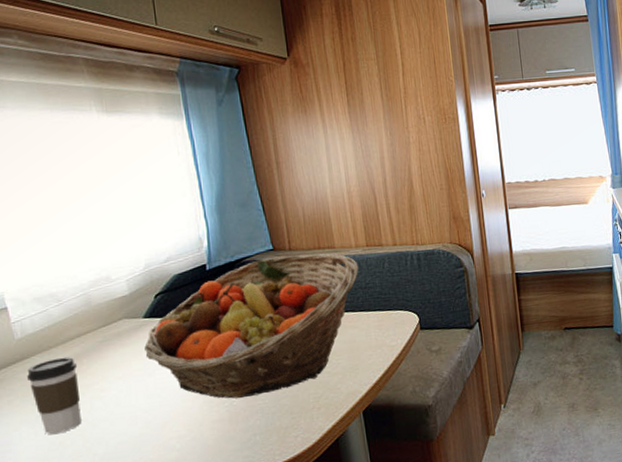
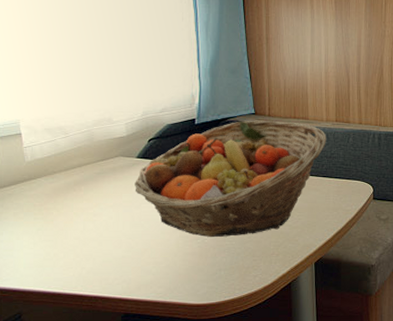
coffee cup: present [27,356,82,435] -> none [32,182,76,247]

